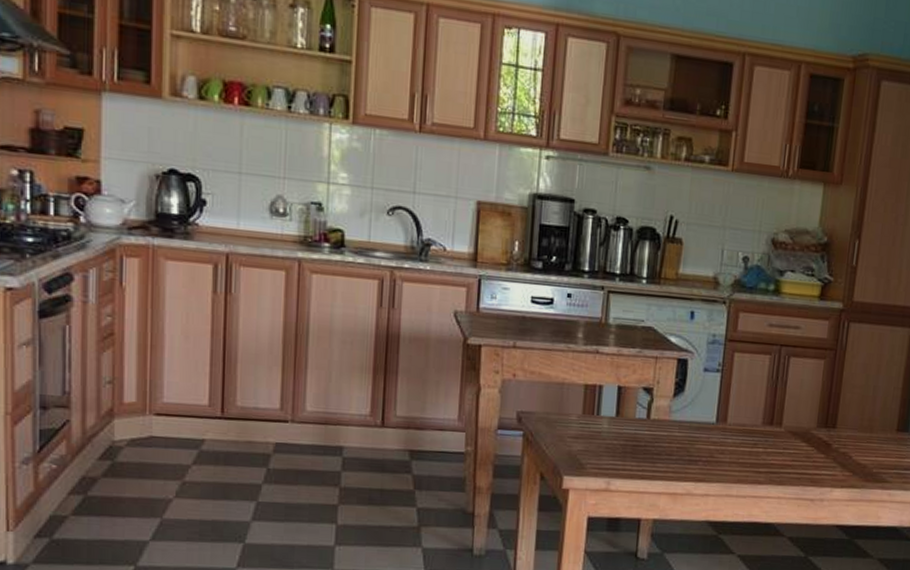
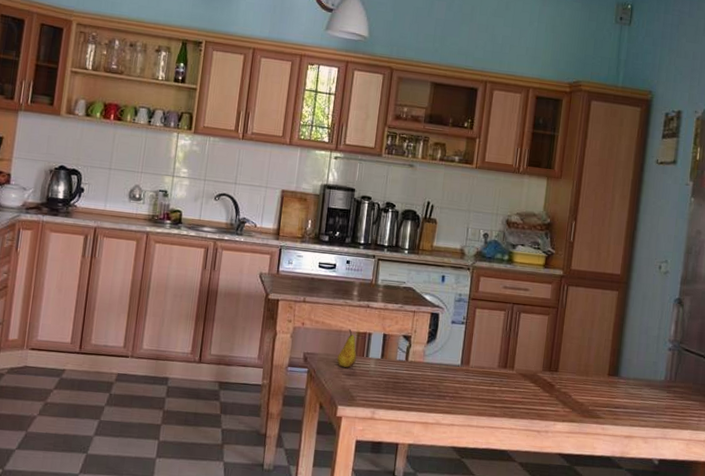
fruit: none [559,381,585,429] -> present [336,329,357,368]

